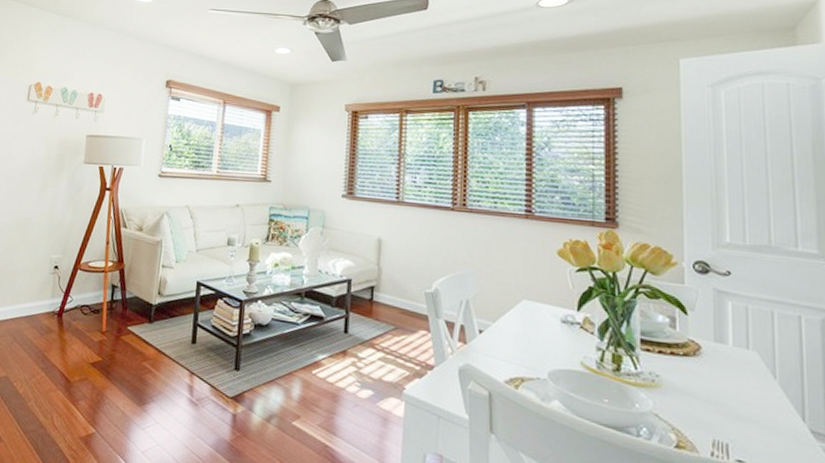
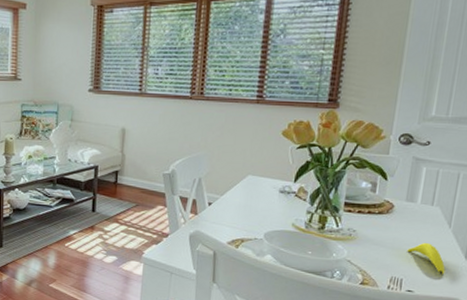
banana: none [727,396,781,442] -> present [407,242,446,275]

